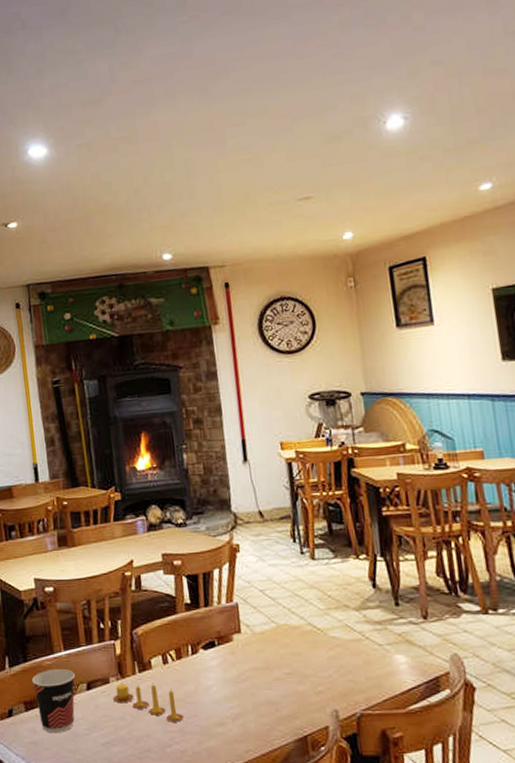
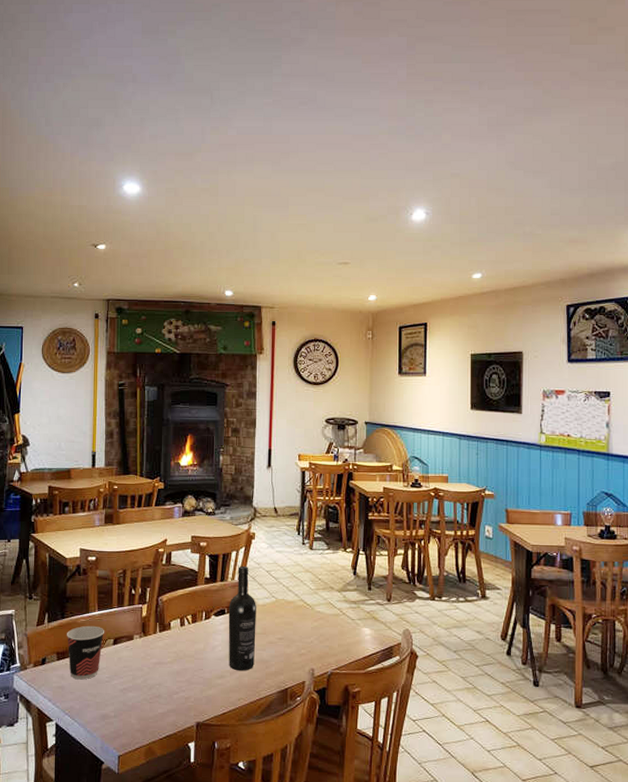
candle: present [113,683,184,722] -> none [135,640,192,674]
wine bottle: none [218,585,261,716] -> present [228,565,256,671]

